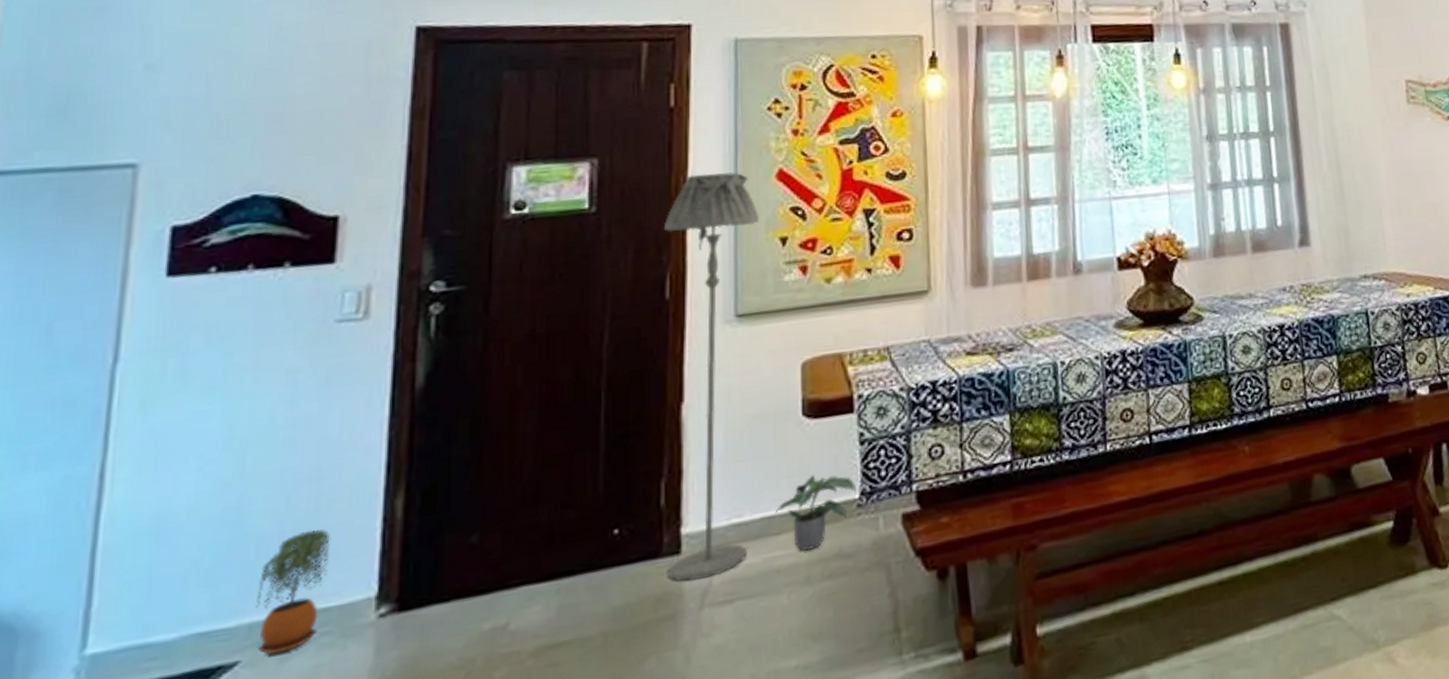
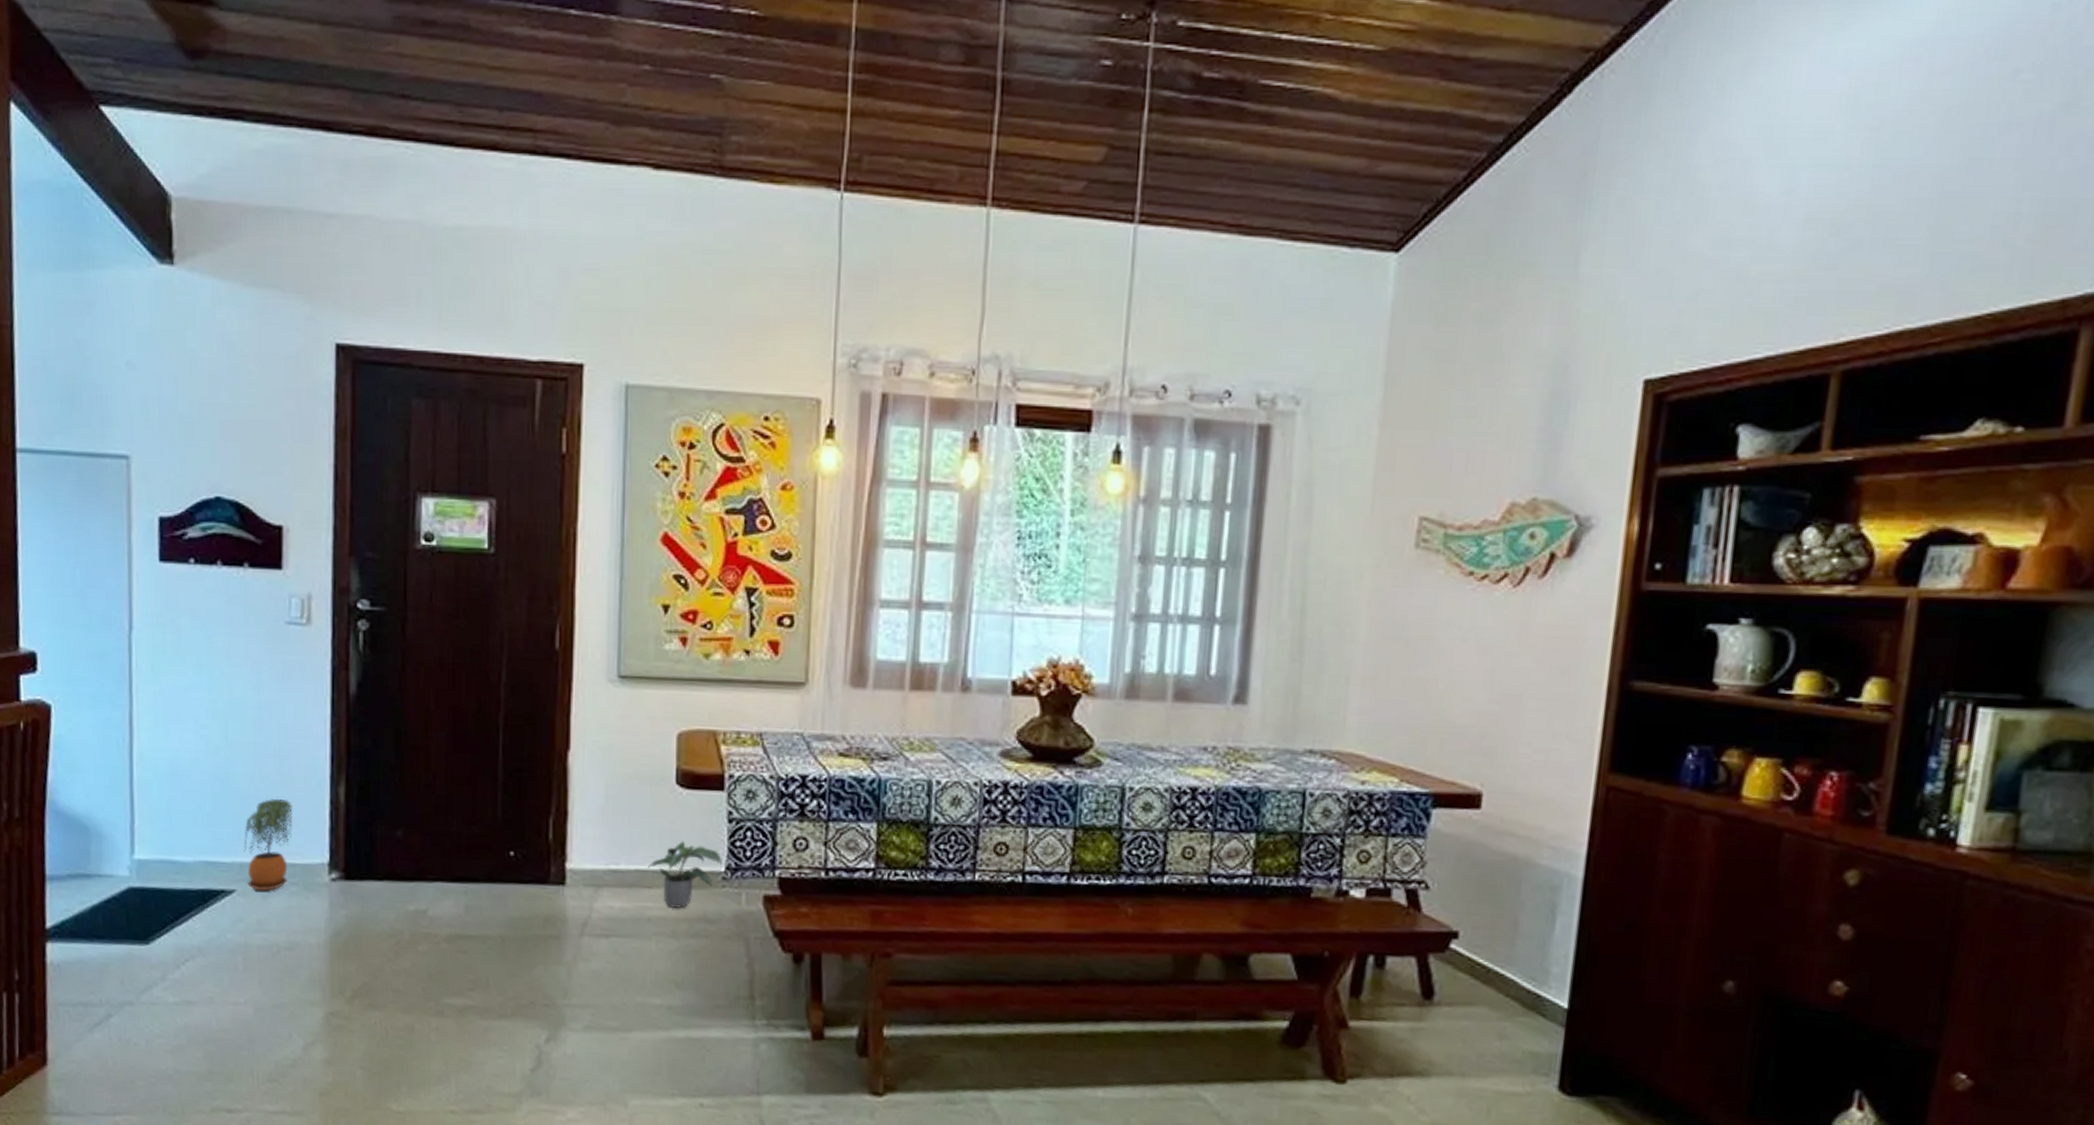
floor lamp: present [664,172,759,582] -> none [554,527,643,911]

